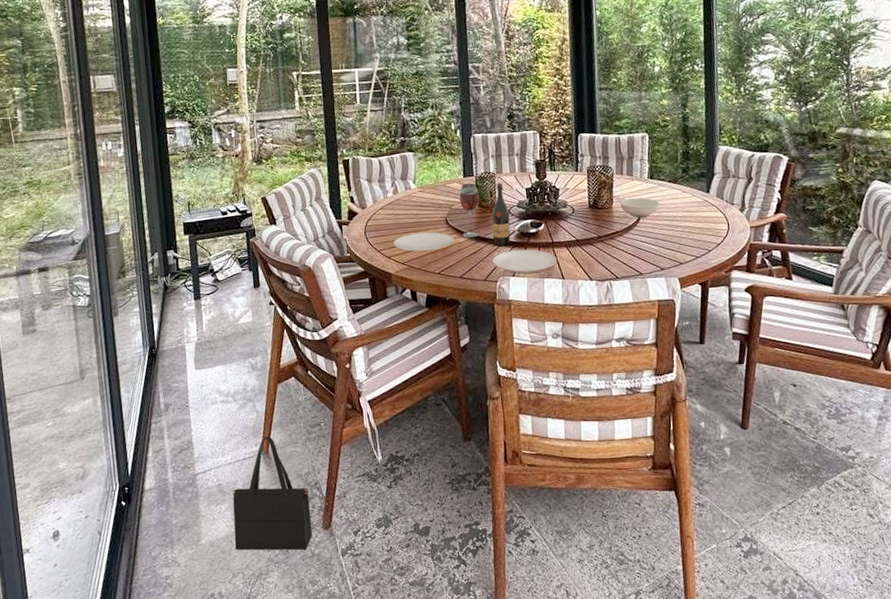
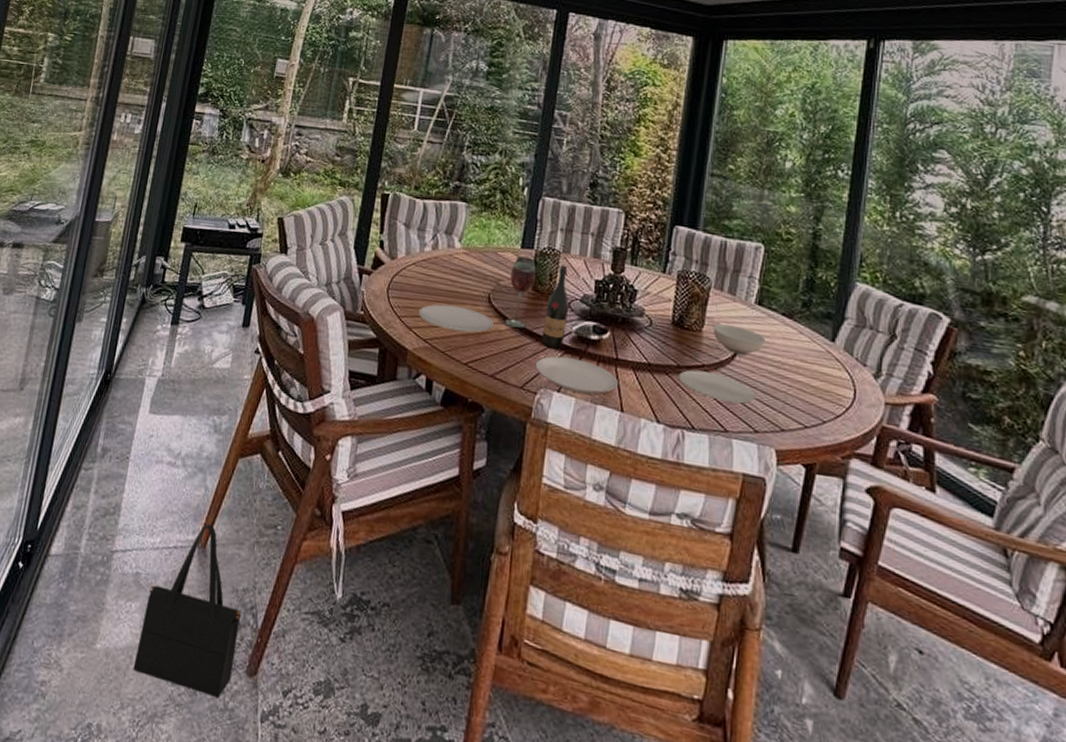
plate: none [600,235,659,255] -> present [678,369,756,405]

